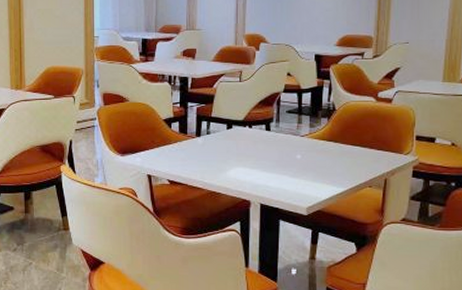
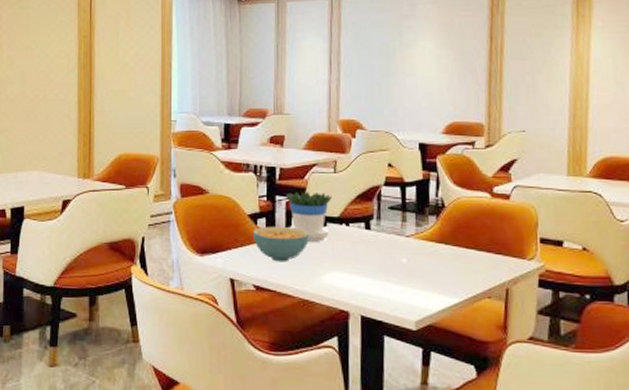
cereal bowl: none [168,129,218,160] -> present [253,226,310,262]
flowerpot: none [197,98,237,142] -> present [286,191,332,242]

